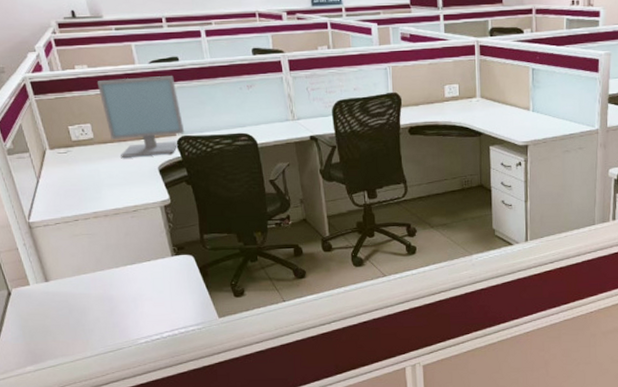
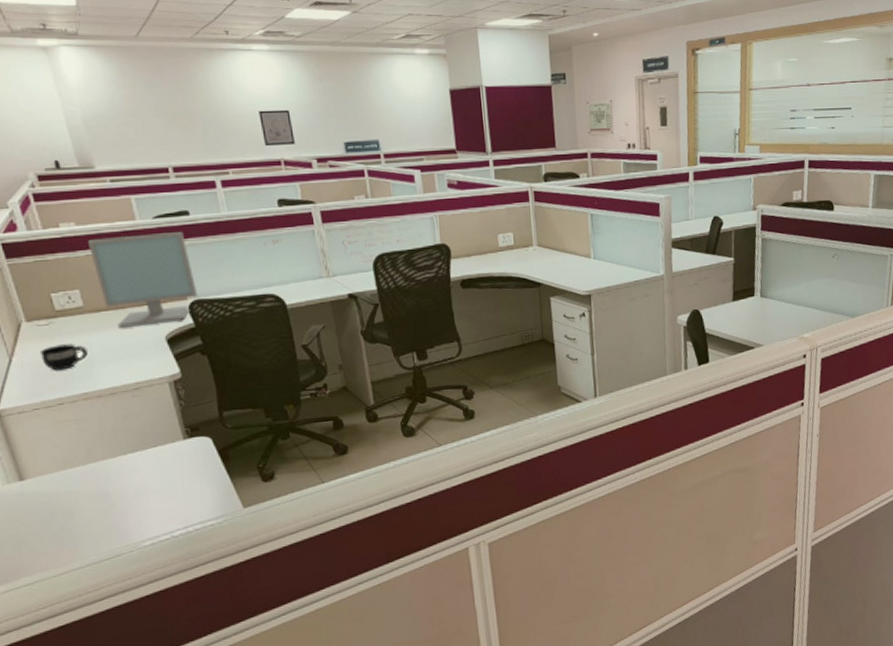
mug: none [60,170,97,192] -> present [39,344,88,371]

